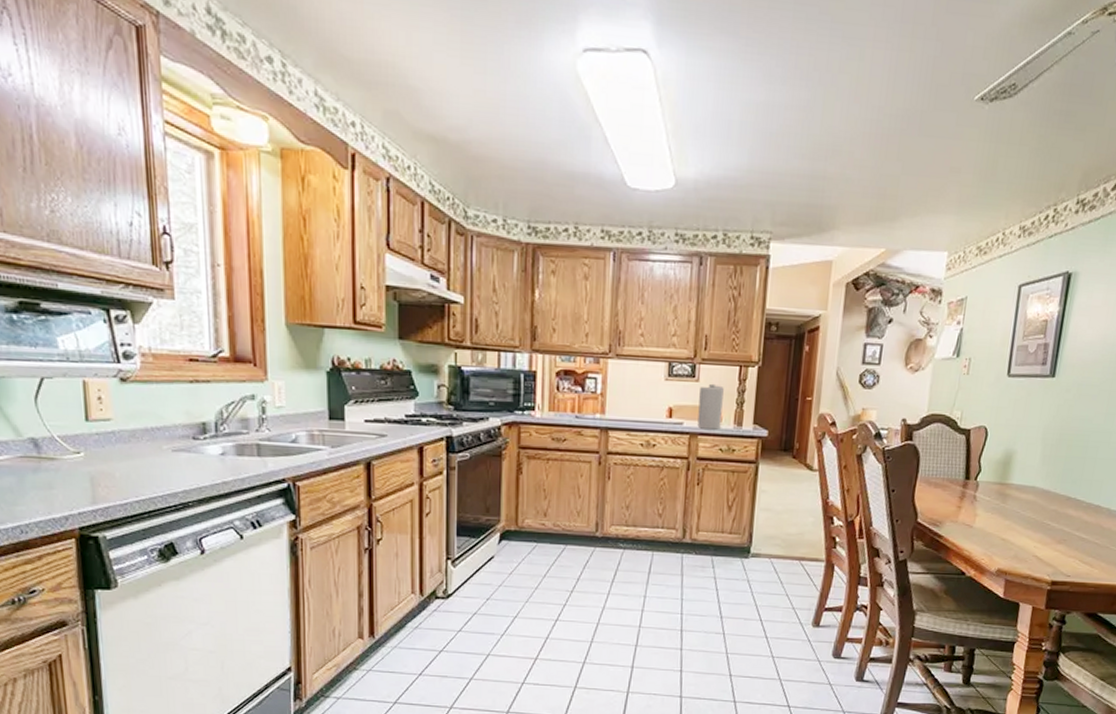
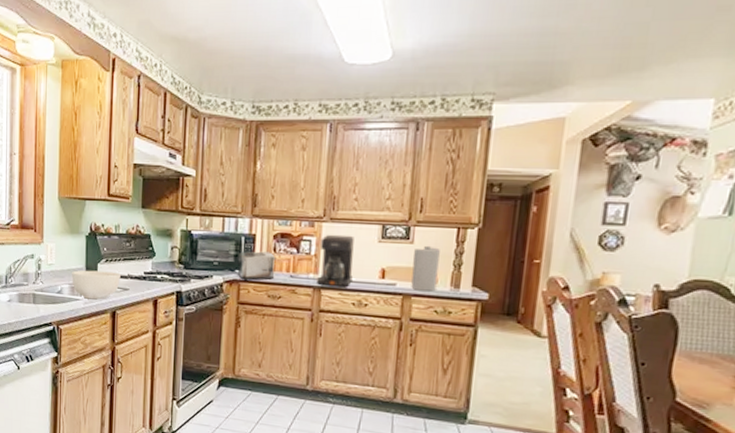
bowl: none [310,413,375,449] -> present [72,270,120,300]
toaster: none [517,390,560,423] -> present [237,251,276,281]
coffee maker: none [604,371,641,428] -> present [317,234,354,288]

